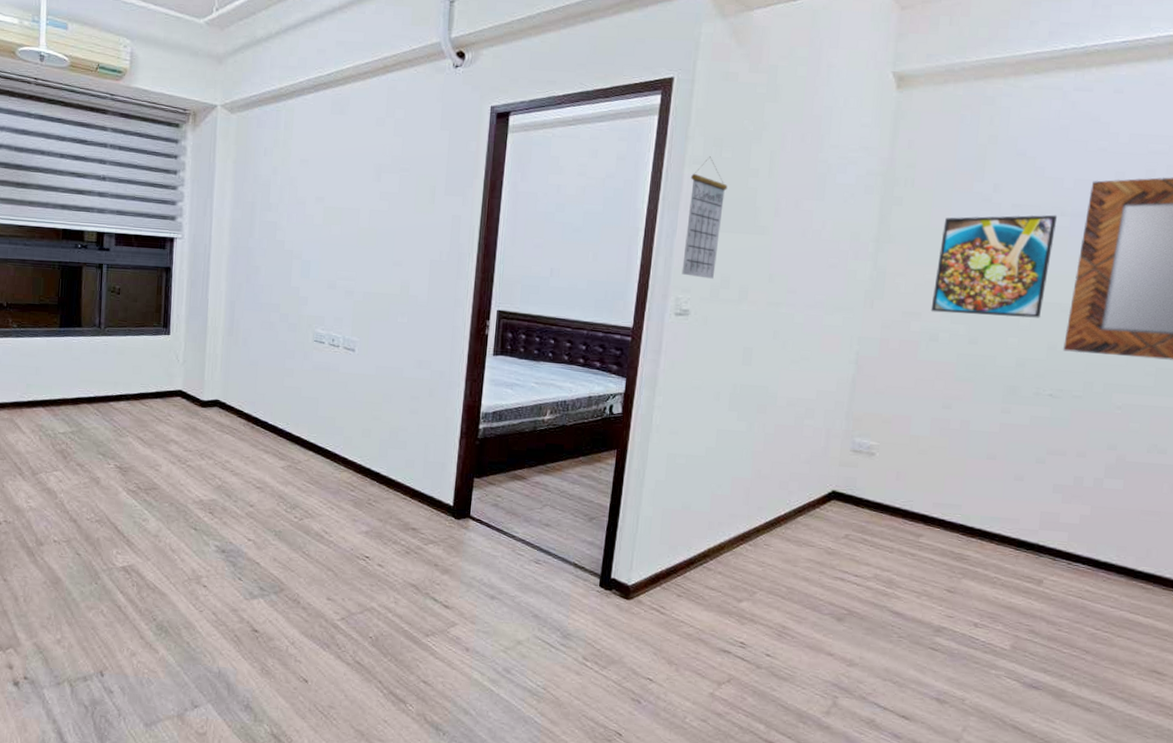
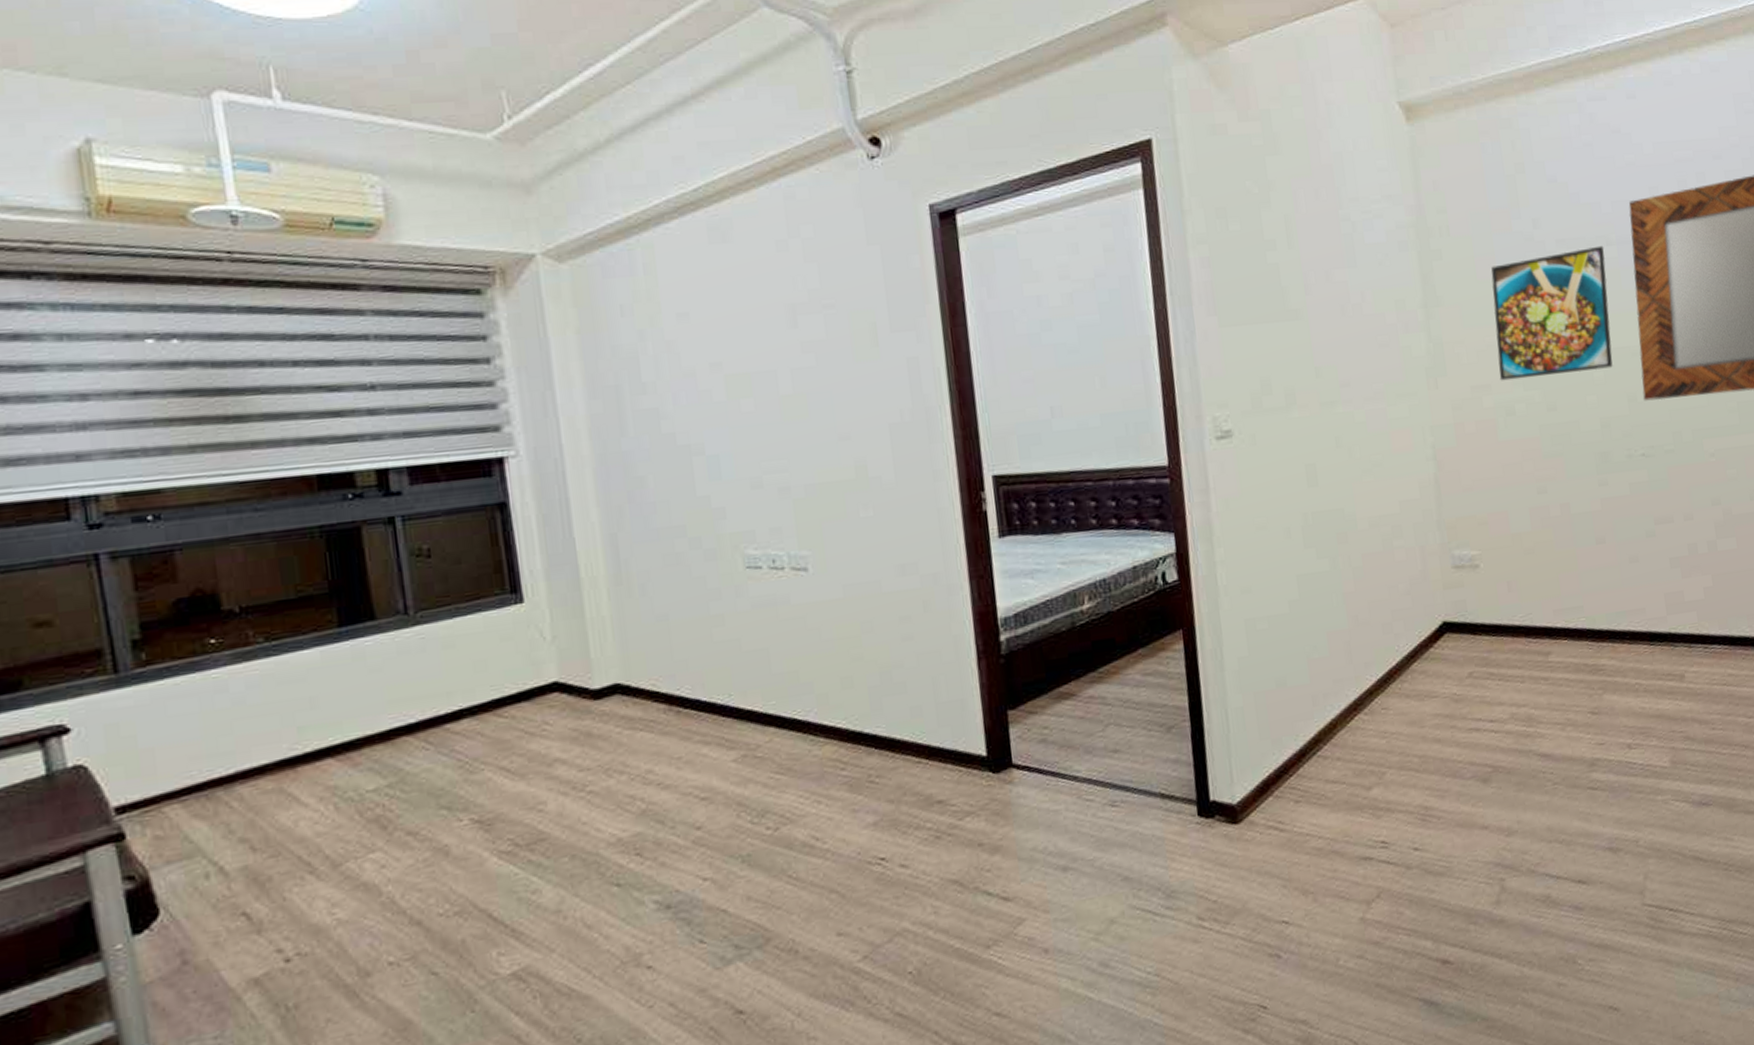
calendar: present [681,156,728,279] -> none [1198,231,1252,387]

